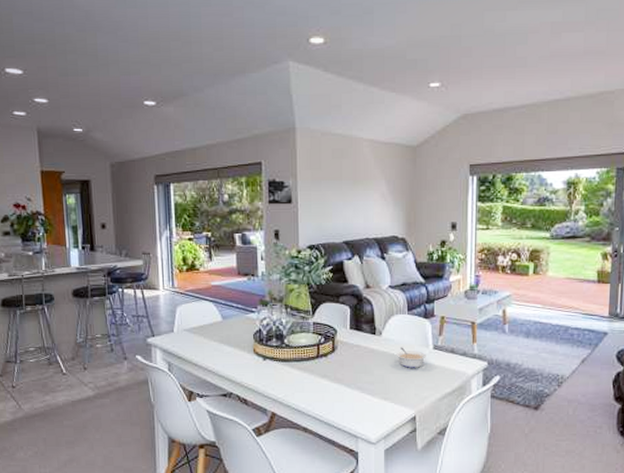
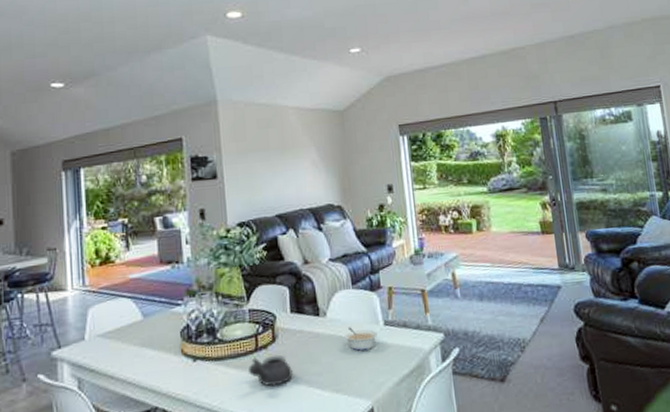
teapot: none [310,363,348,388] -> present [249,354,293,387]

